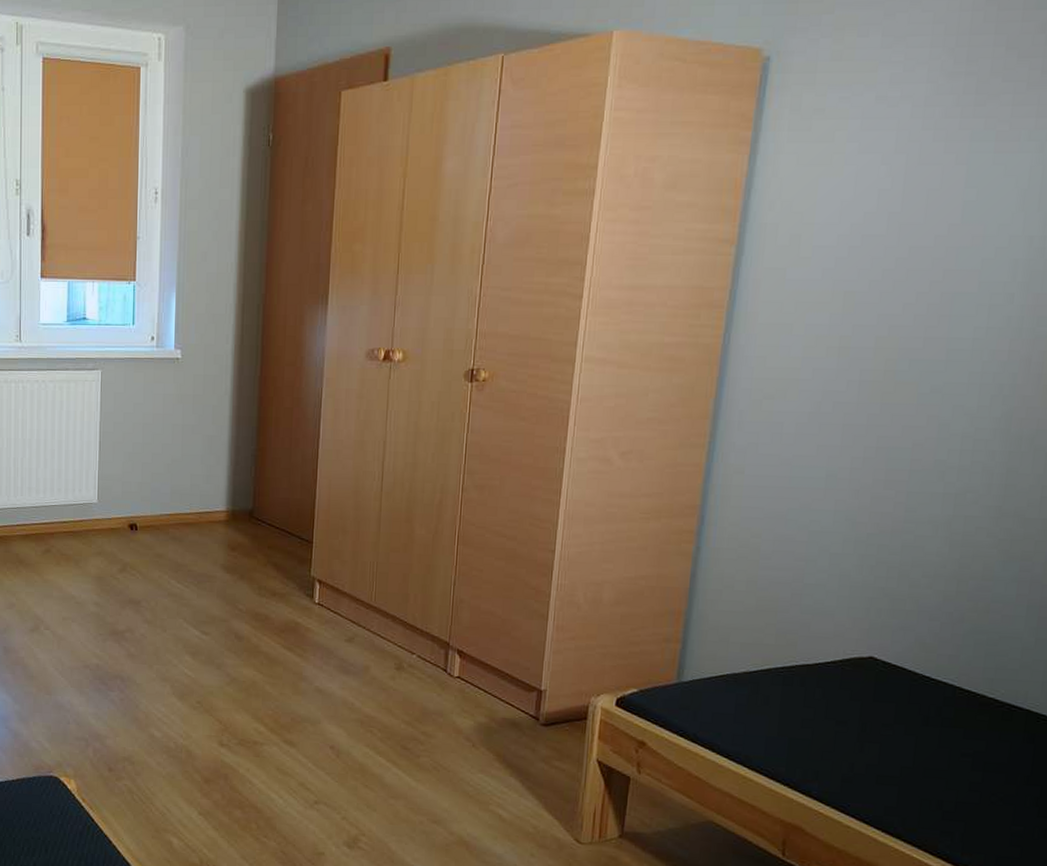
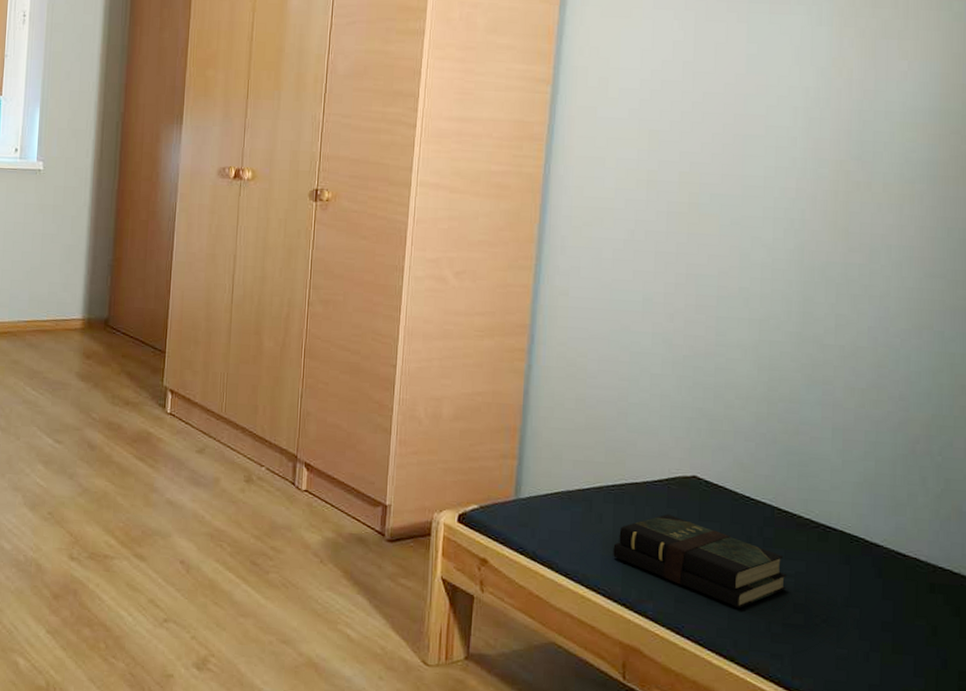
book: none [778,695,965,787] -> present [613,513,788,608]

